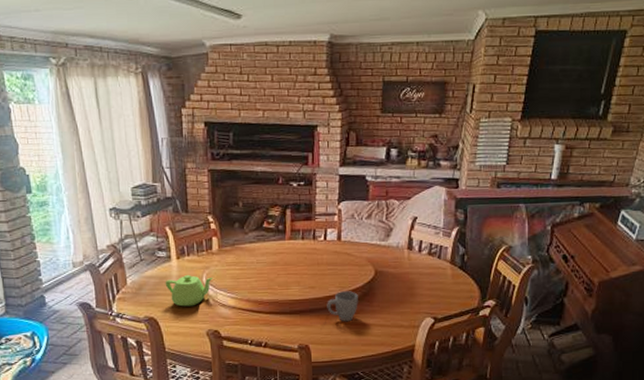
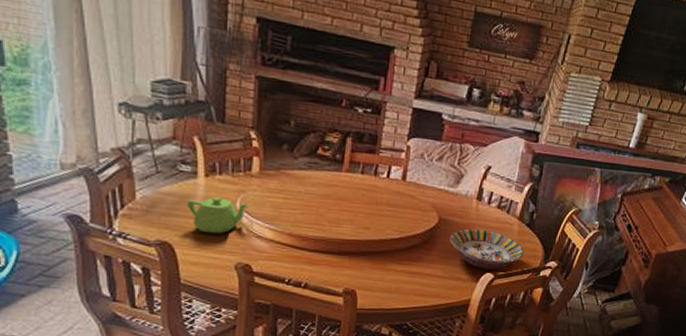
mug: present [327,291,358,322] -> none [381,236,417,270]
serving bowl: none [387,277,460,315] -> present [449,228,524,270]

